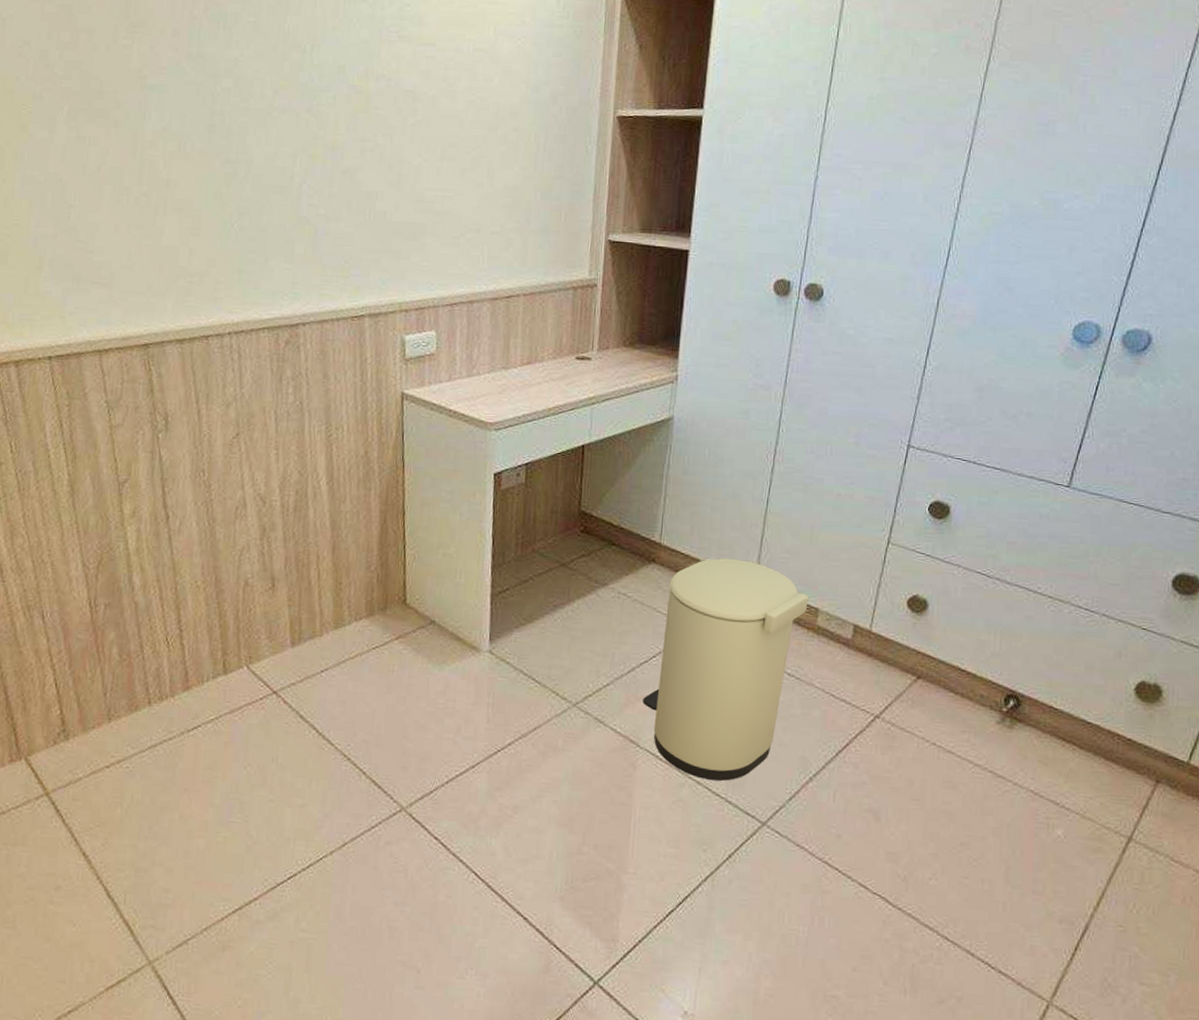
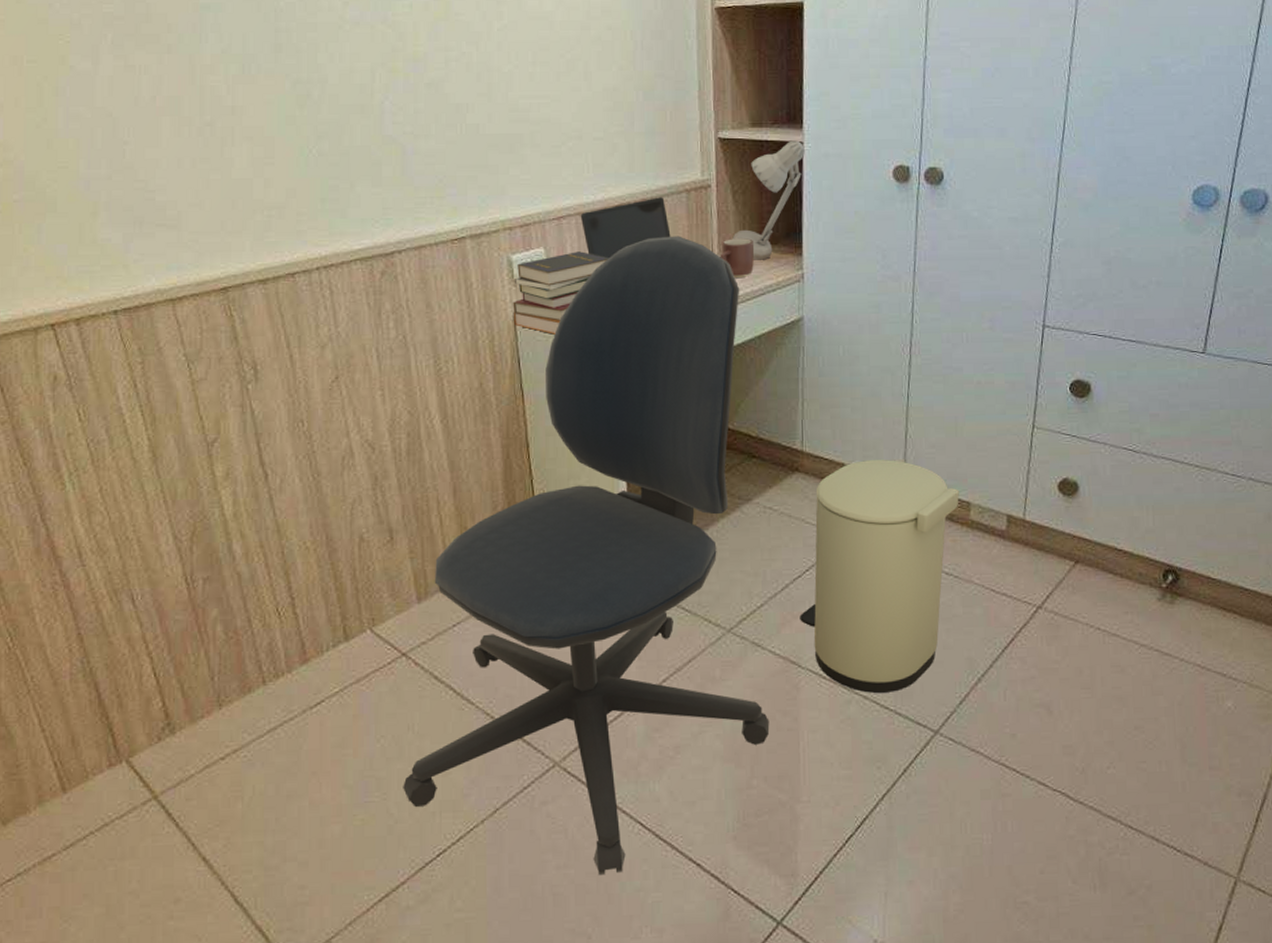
office chair: none [263,329,616,917] -> present [403,236,770,876]
books: none [401,337,496,413] -> present [513,251,610,335]
laptop: none [471,292,614,380] -> present [580,197,737,284]
mug: none [599,336,633,374] -> present [720,238,755,277]
desk lamp: none [613,248,690,360] -> present [732,140,805,260]

